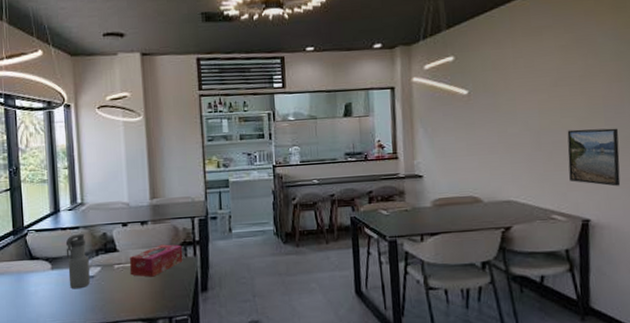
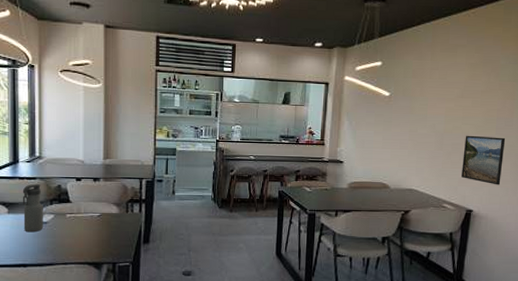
tissue box: present [129,244,183,277] -> none [80,200,130,227]

